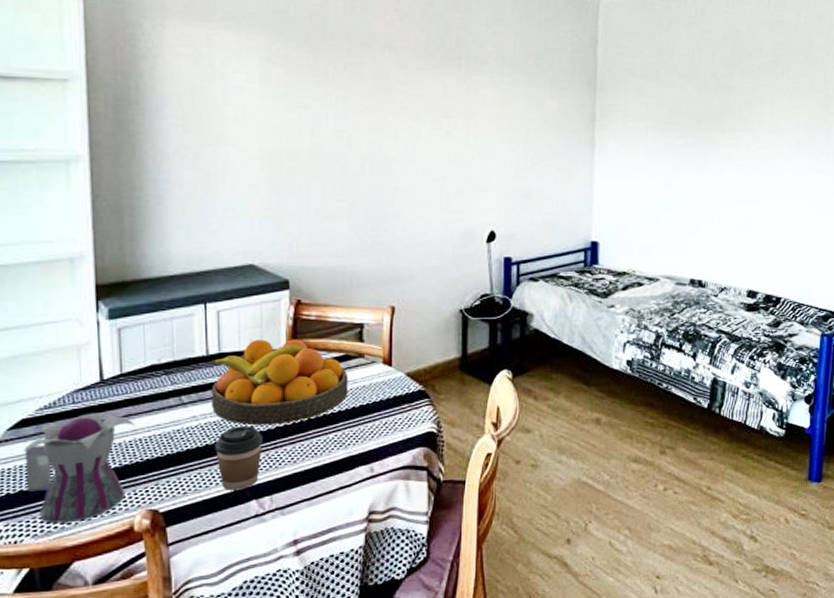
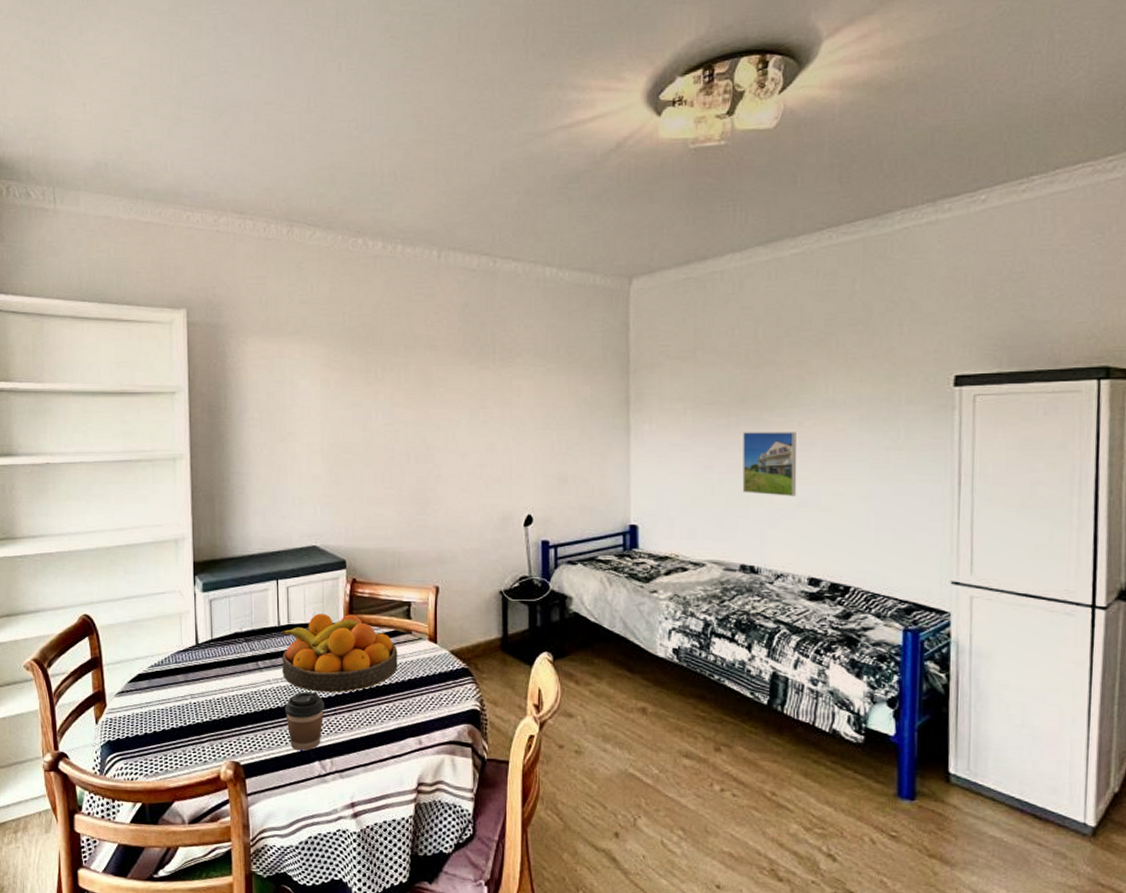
teapot: present [22,412,135,524] -> none [138,672,222,767]
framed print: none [695,152,744,215] -> present [742,432,797,496]

